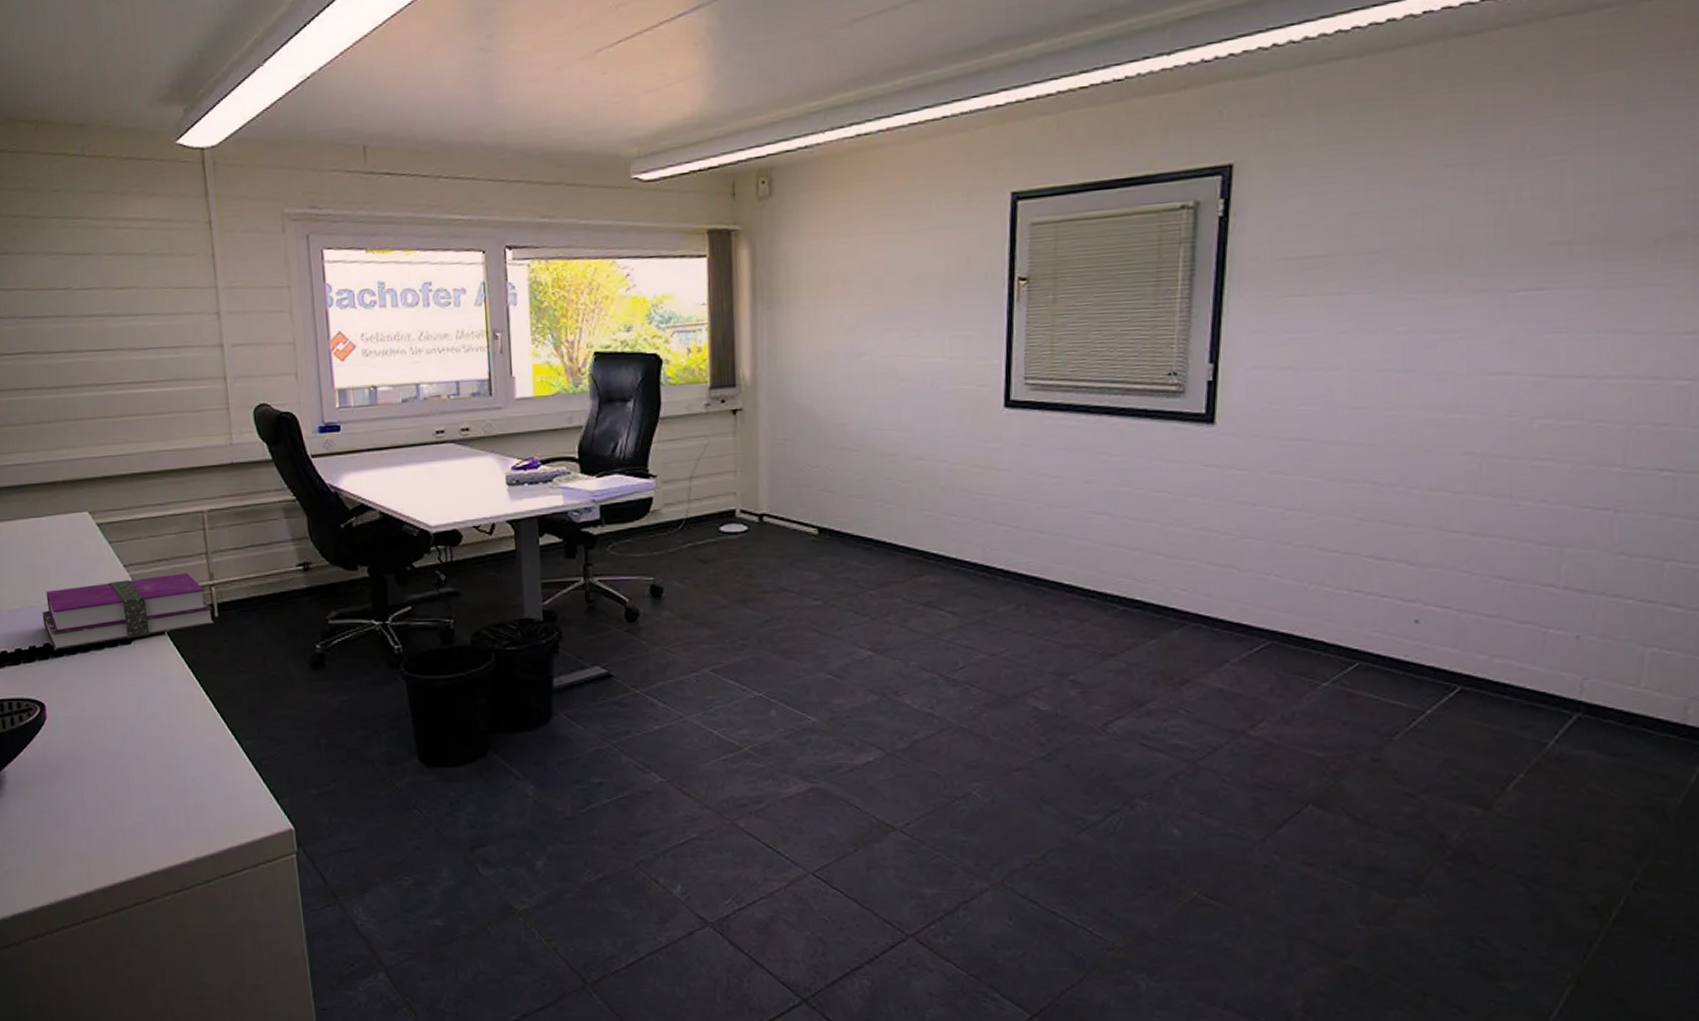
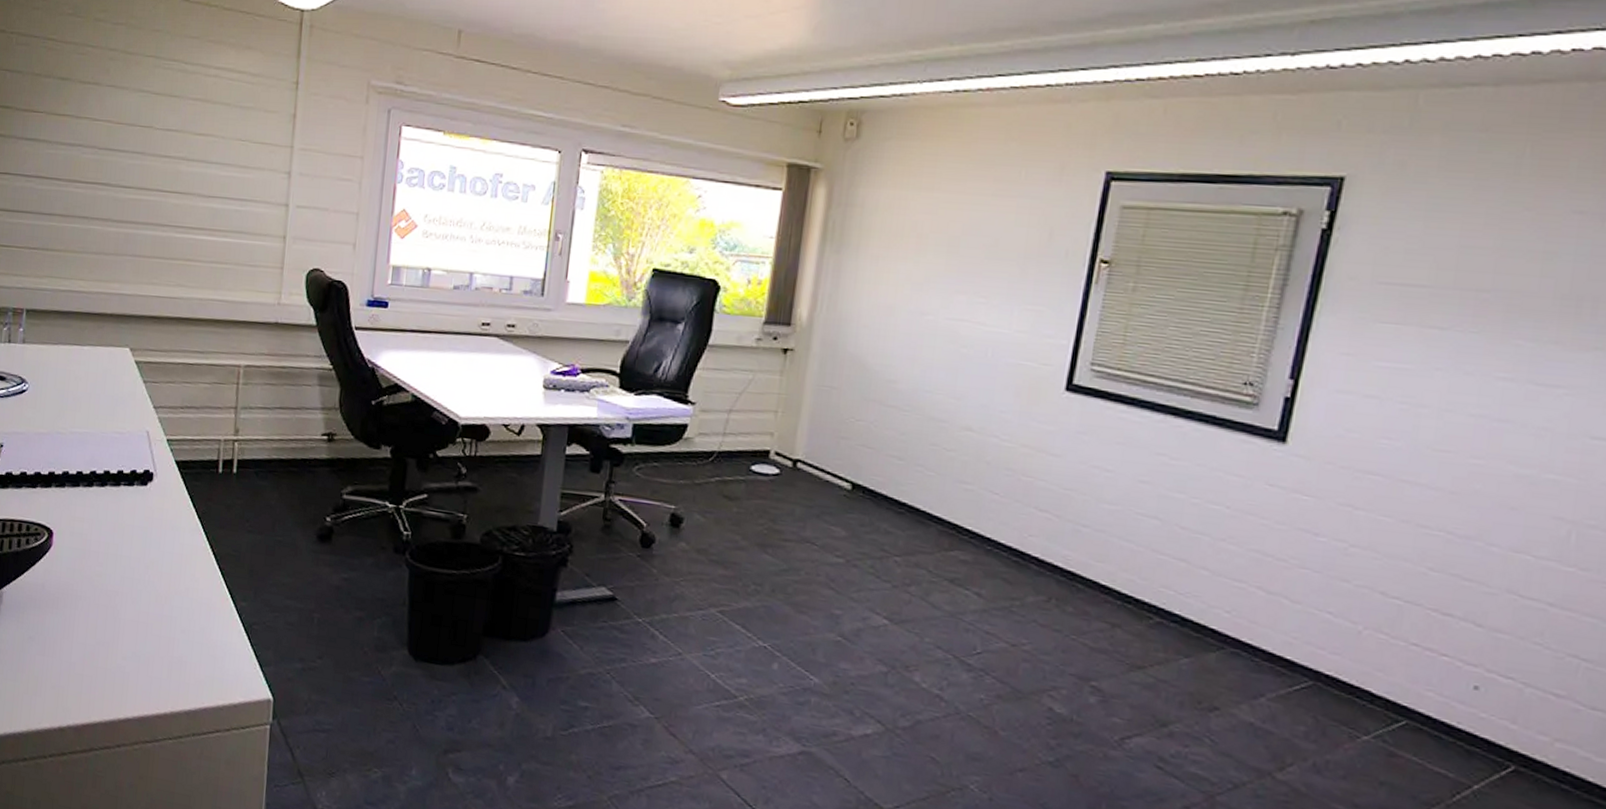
notebook: present [42,572,214,650] -> none [66,419,232,481]

